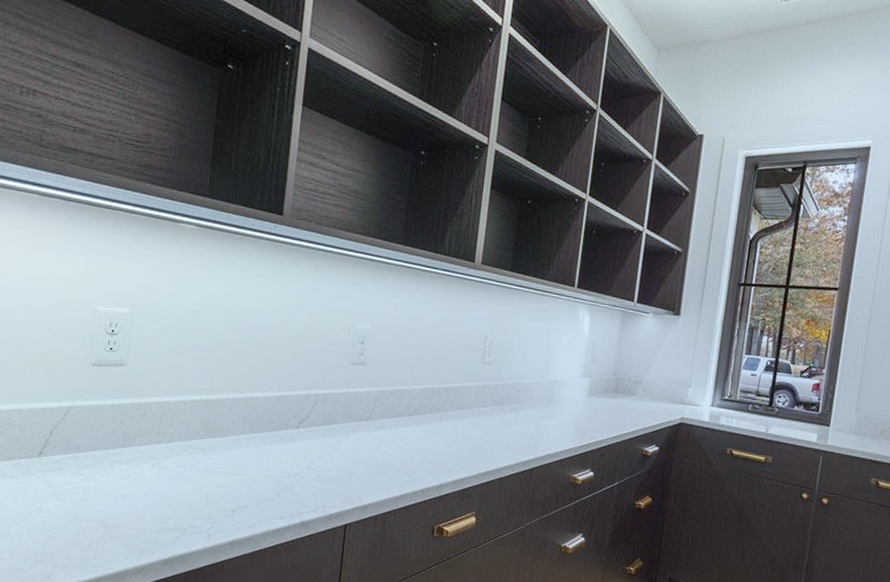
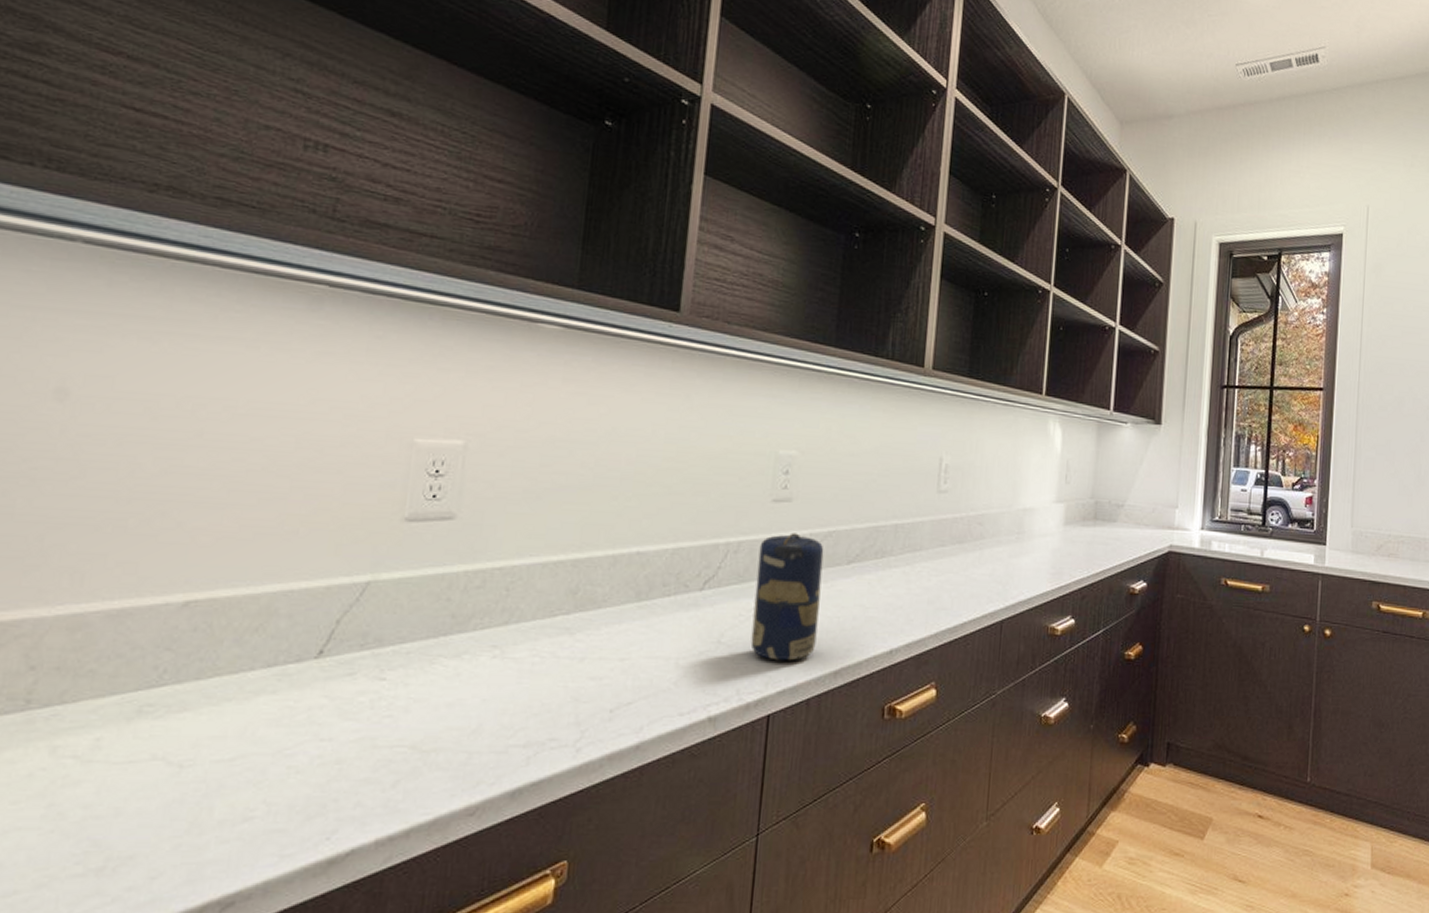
candle: none [333,389,390,486] -> present [750,533,824,661]

